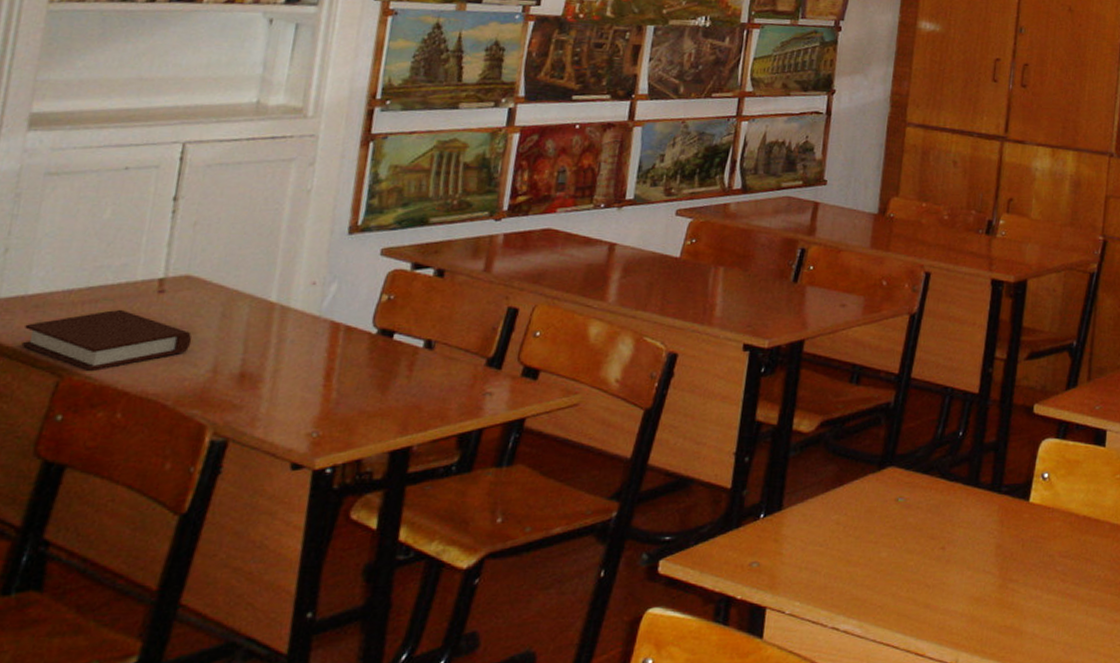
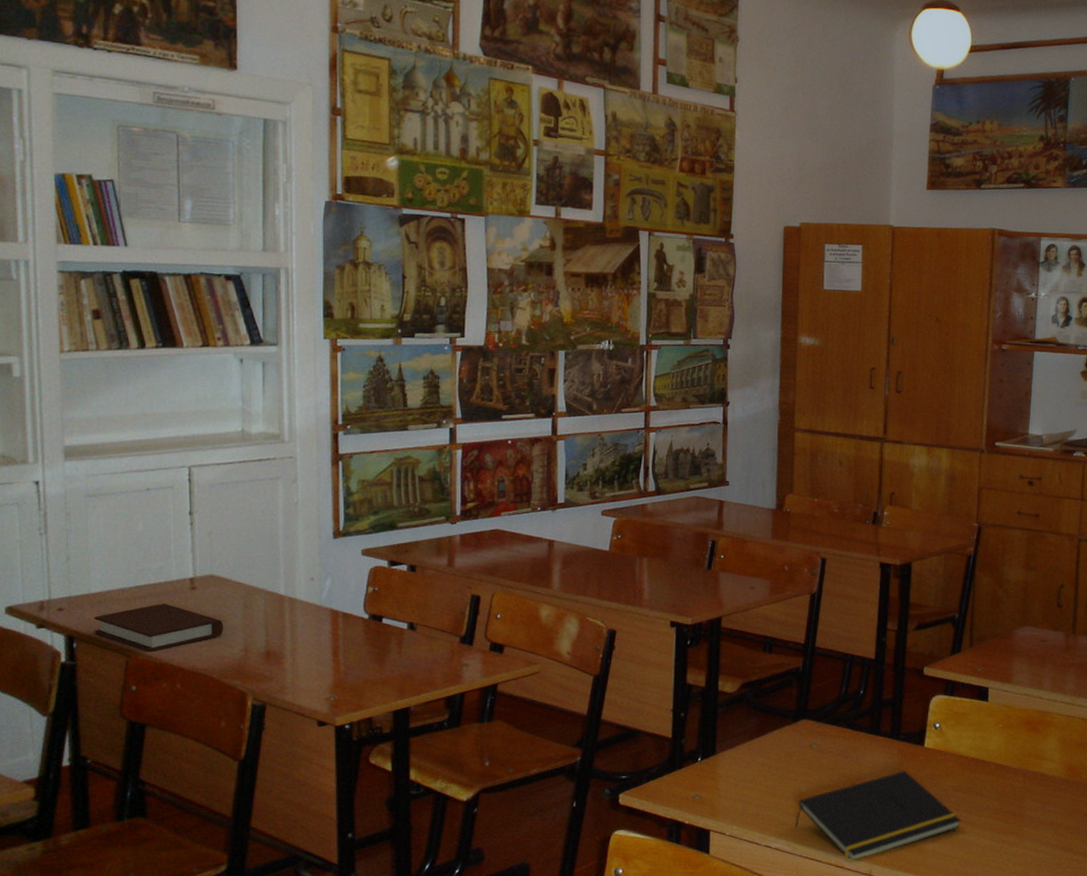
notepad: none [870,531,1067,645] -> present [795,771,961,859]

